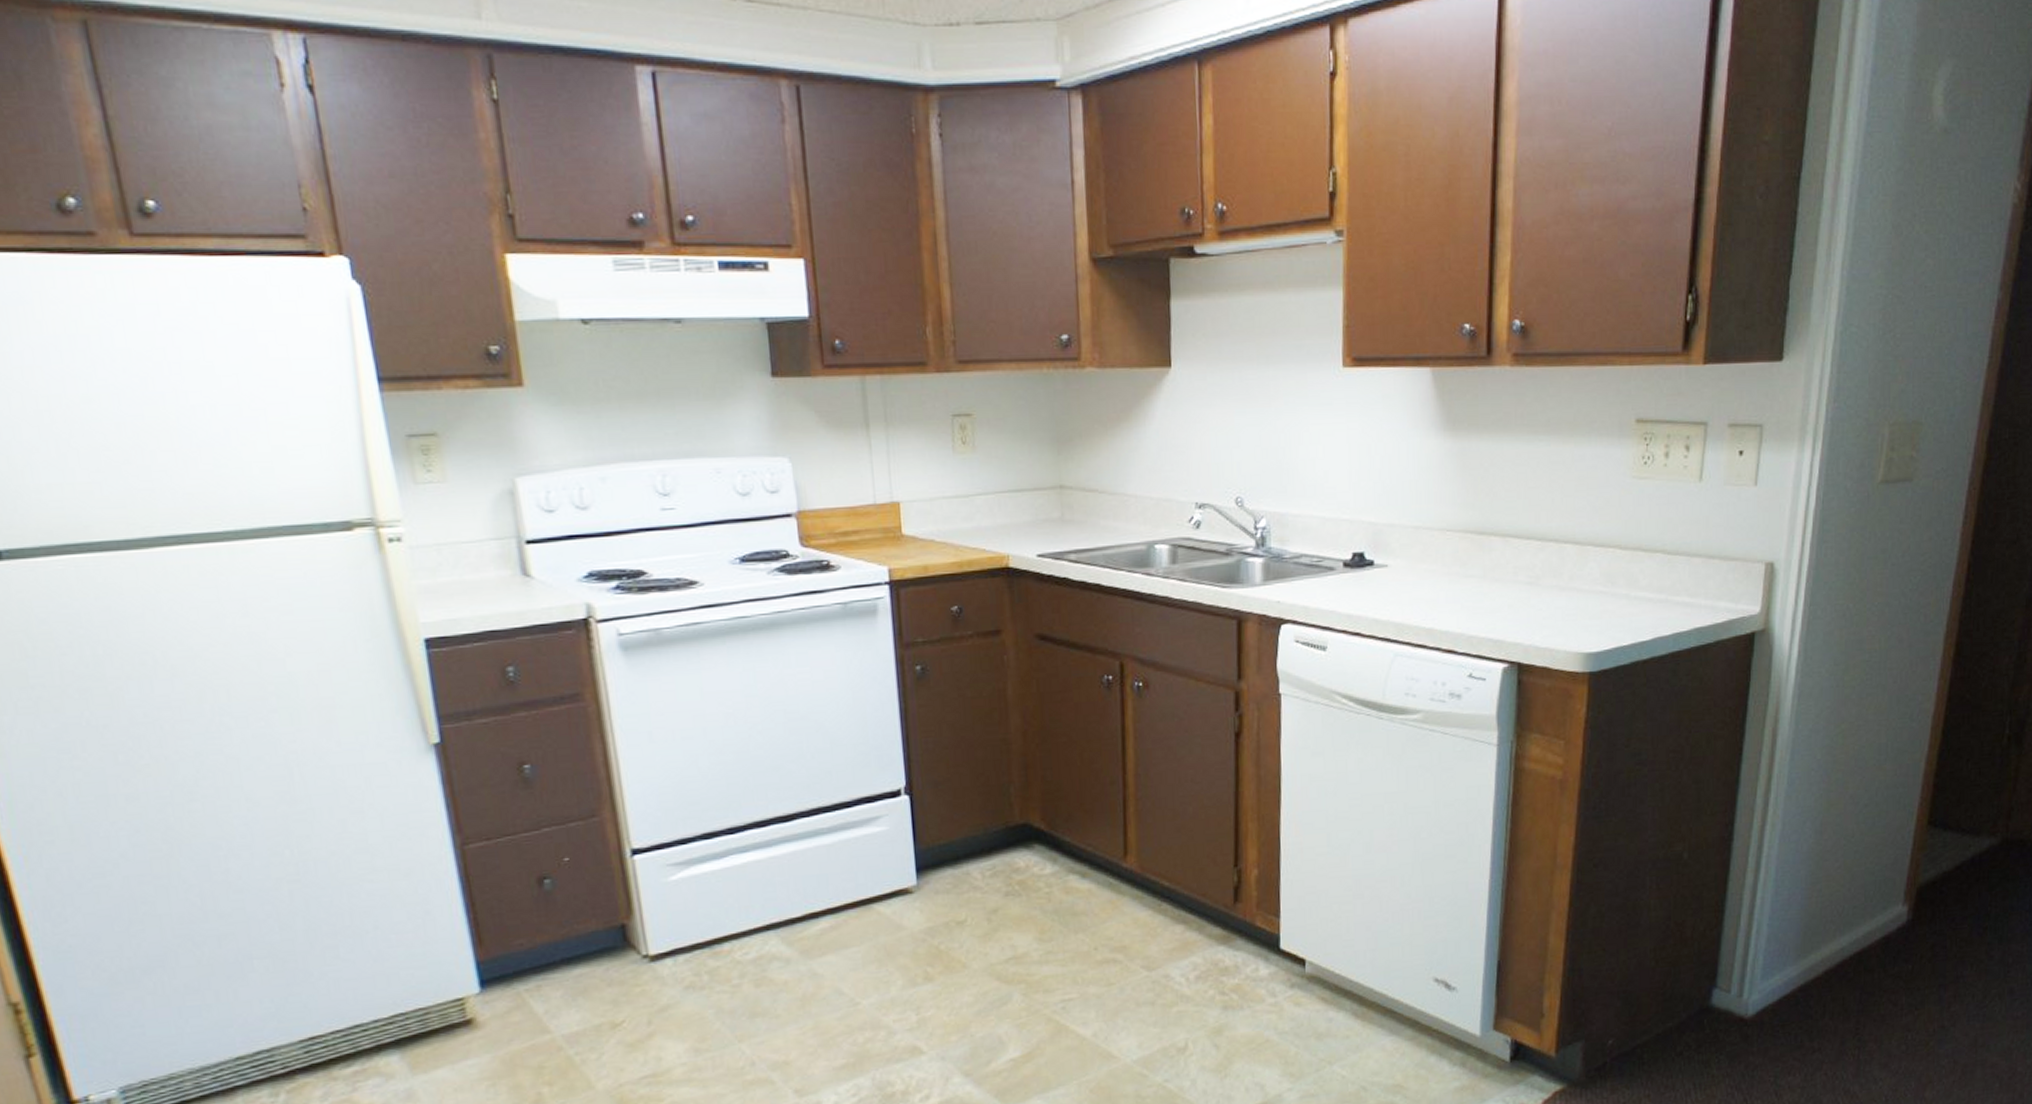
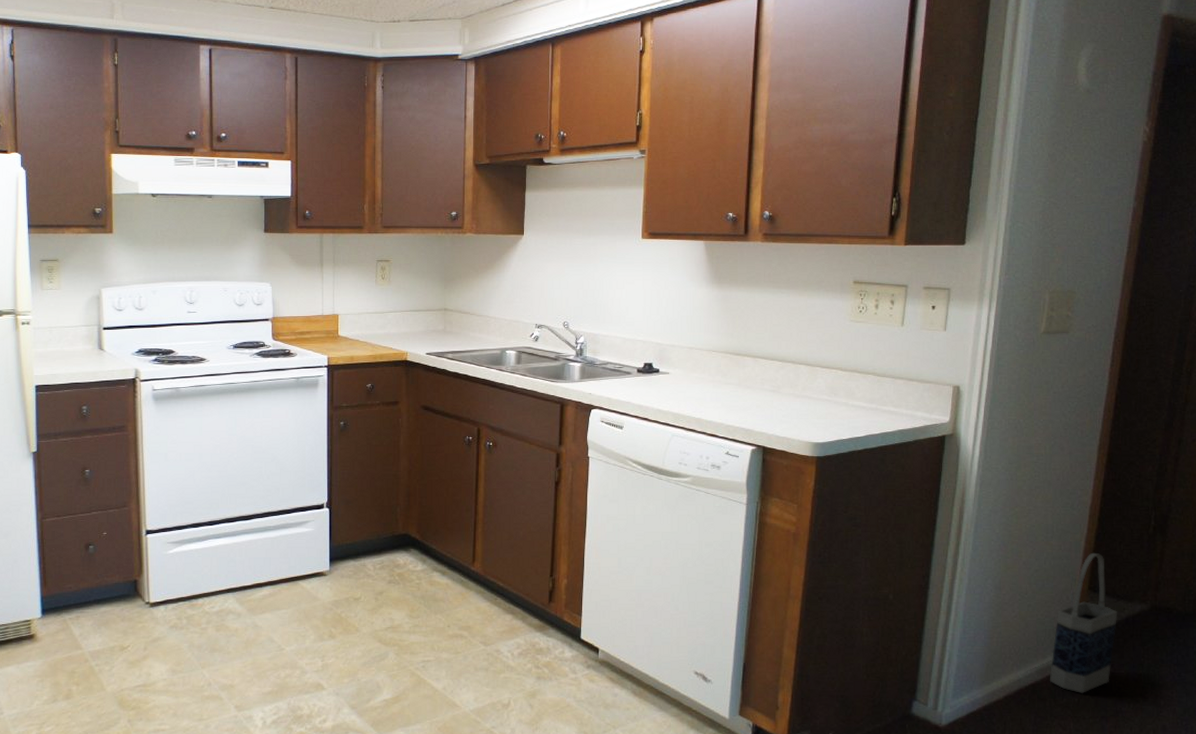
bag: none [1878,775,1962,958] -> present [1049,552,1118,693]

